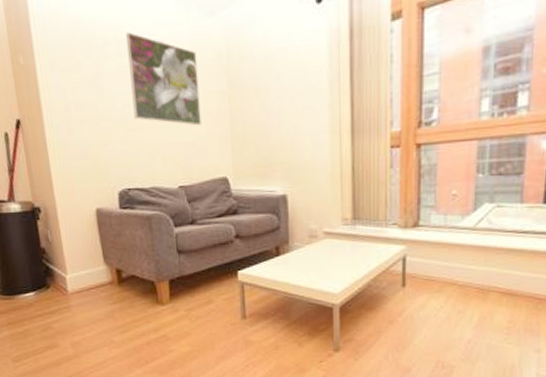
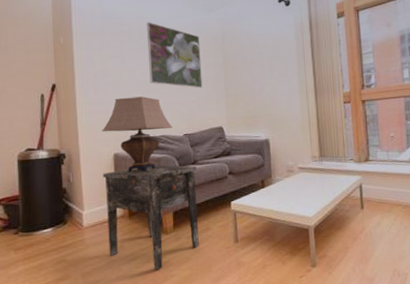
table lamp: none [80,136,165,232] -> present [102,96,172,173]
side table: none [85,224,200,344] -> present [103,165,199,270]

